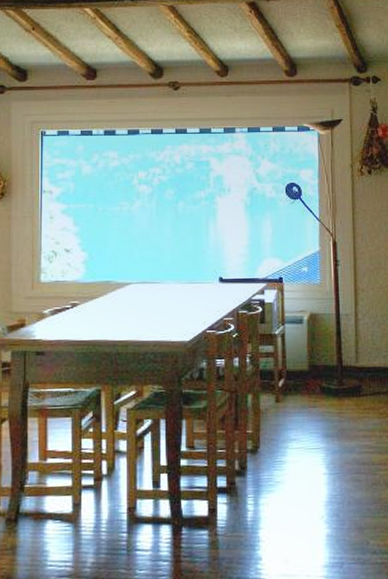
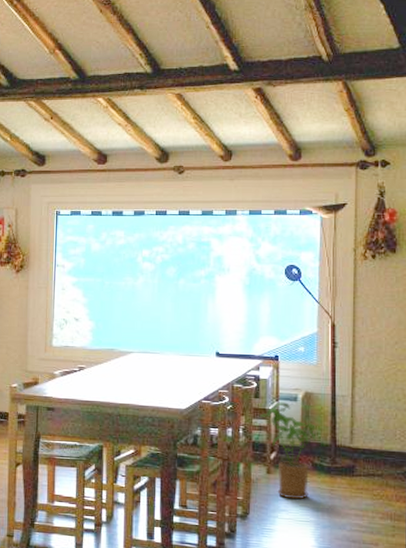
house plant: none [265,325,323,427] -> present [259,402,317,499]

